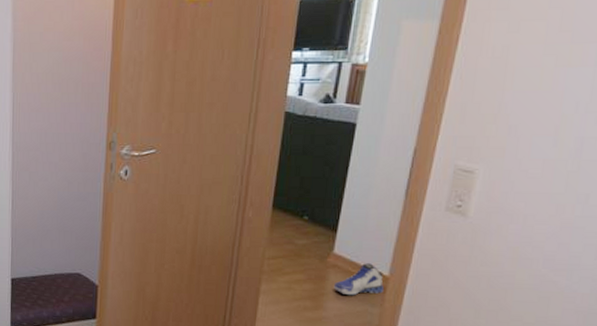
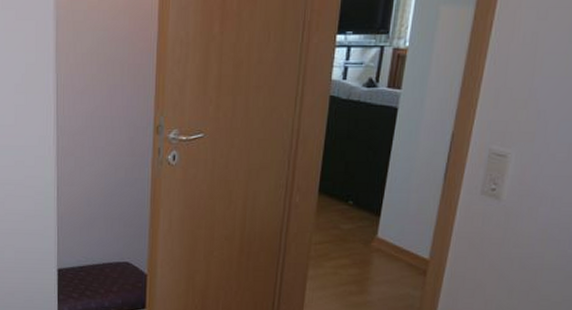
sneaker: present [333,263,384,296] -> none [377,247,424,280]

